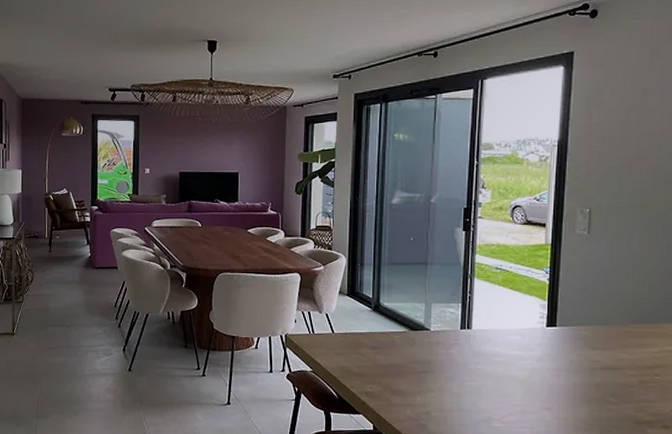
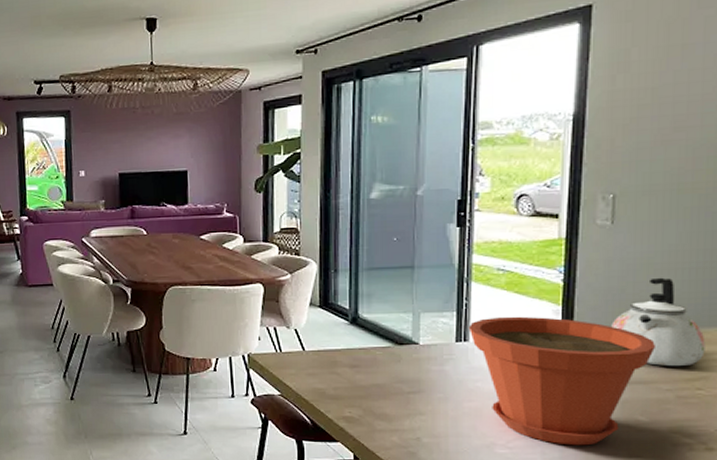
plant pot: none [471,308,622,422] -> present [468,316,655,446]
kettle: none [587,280,662,356] -> present [611,277,706,367]

